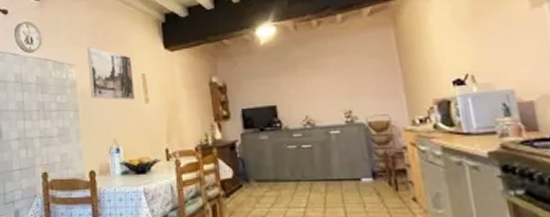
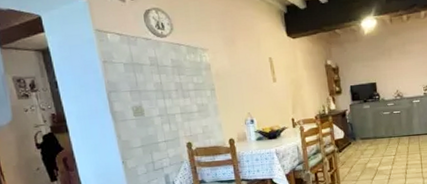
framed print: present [86,47,135,100] -> none [217,33,264,80]

